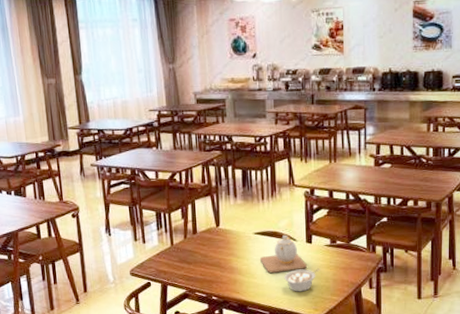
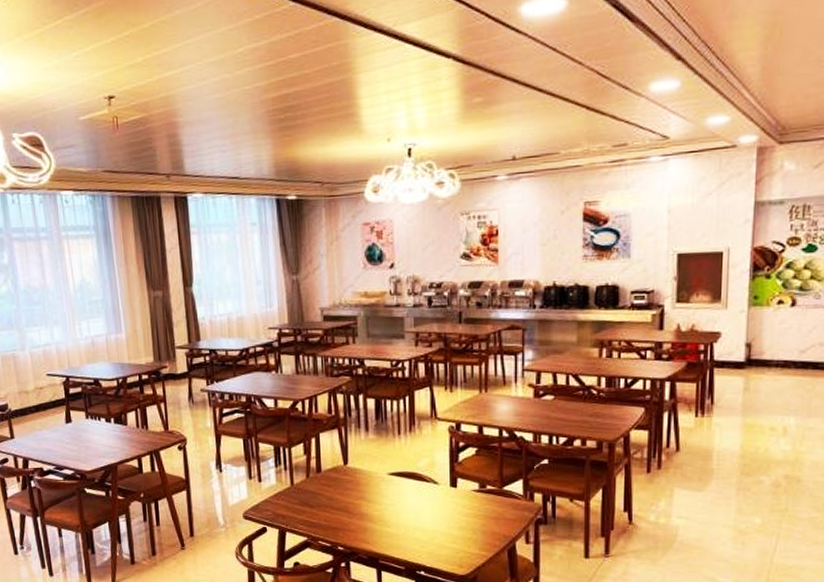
teapot: present [259,234,308,274] -> none [394,476,452,522]
legume: present [284,268,321,292] -> none [423,517,467,545]

